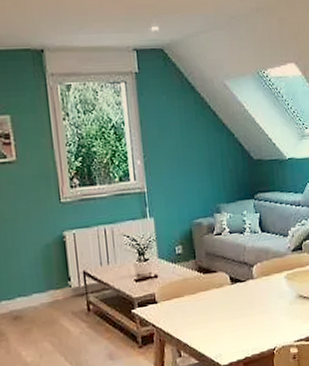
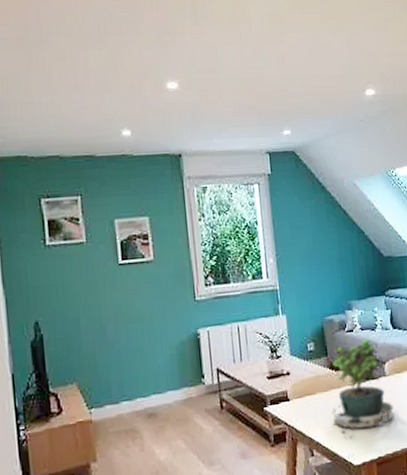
potted plant: none [199,241,261,340] -> present [332,338,394,439]

